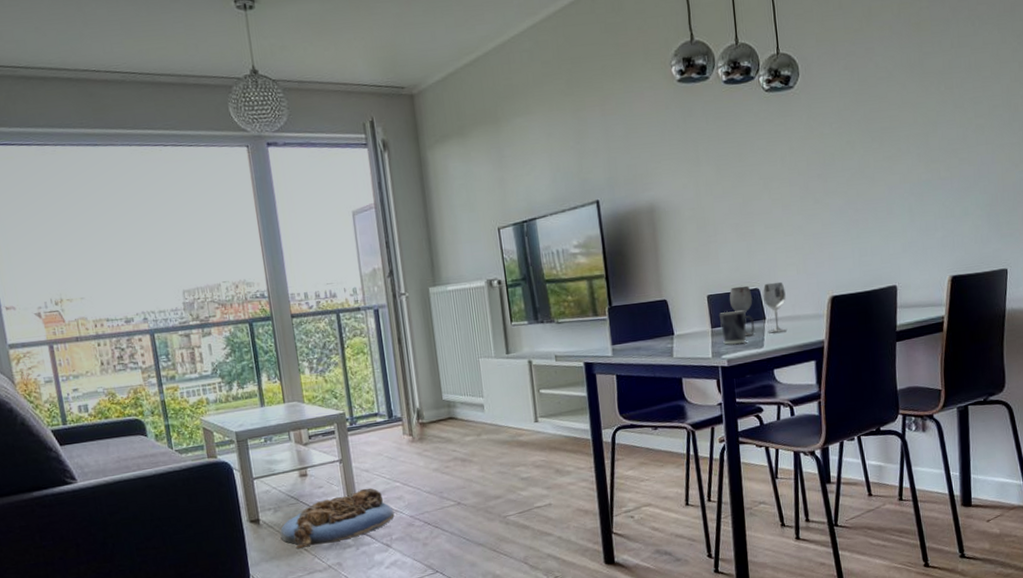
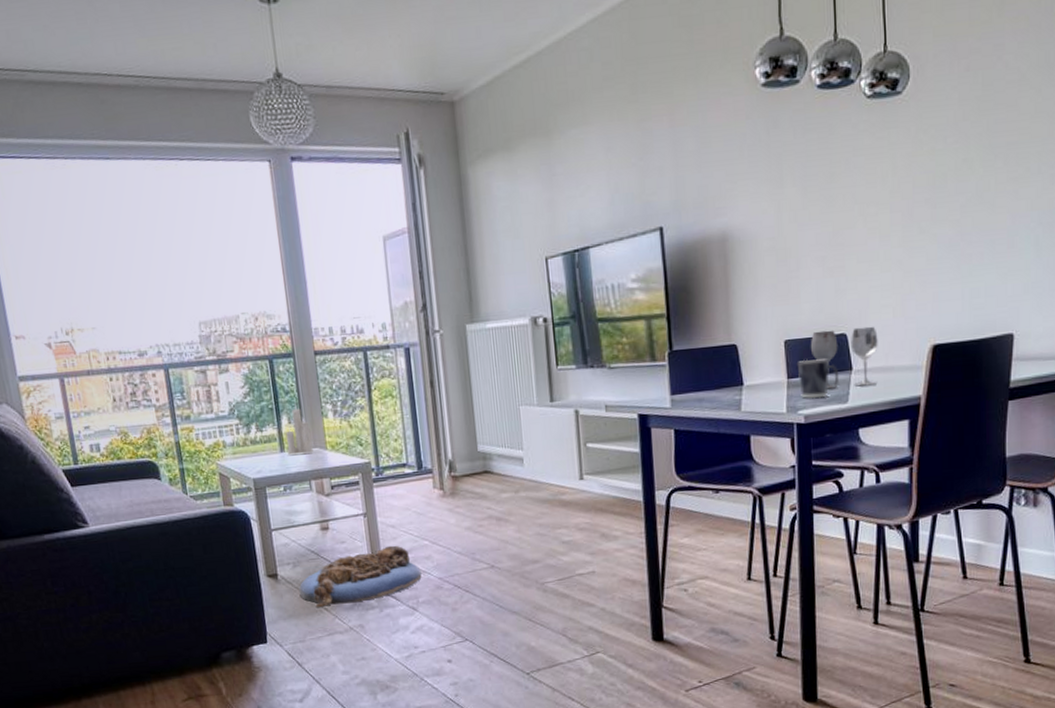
candle: none [265,362,292,409] -> present [285,404,313,455]

